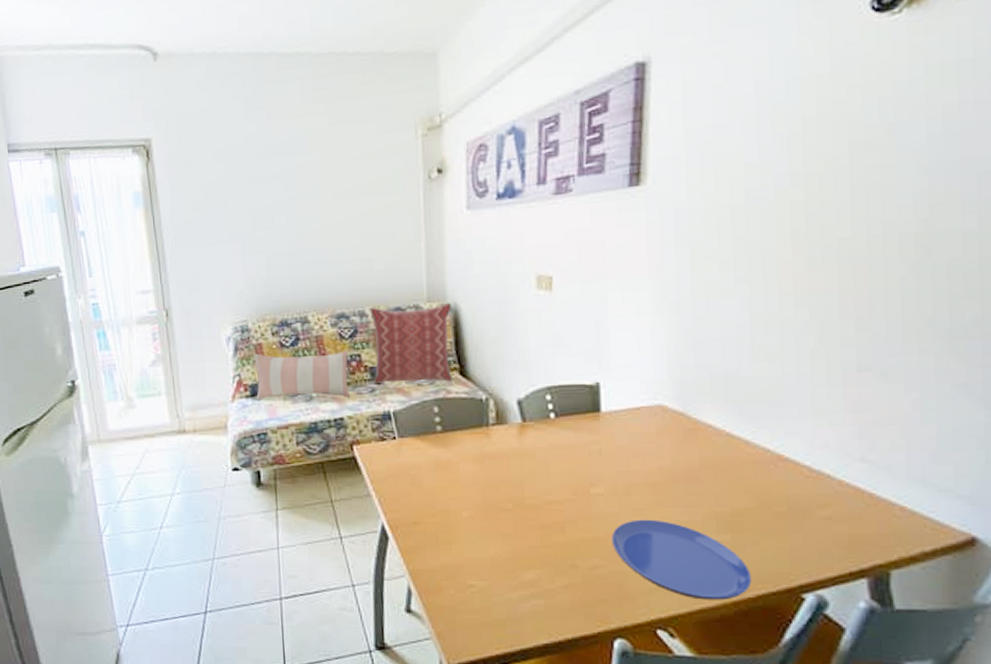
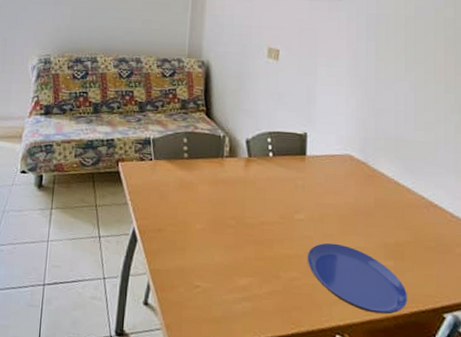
pillow: present [255,351,351,401] -> none [48,81,124,124]
pillow: present [370,303,453,385] -> none [141,57,205,120]

